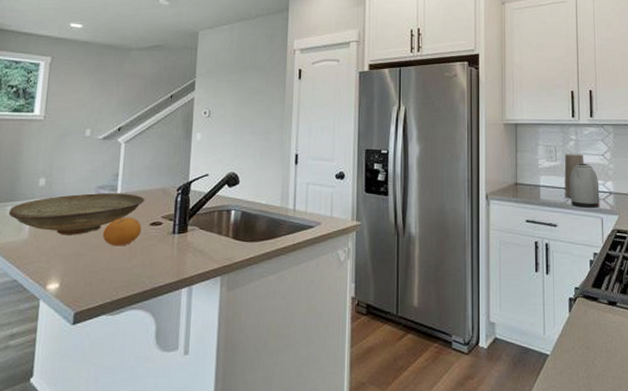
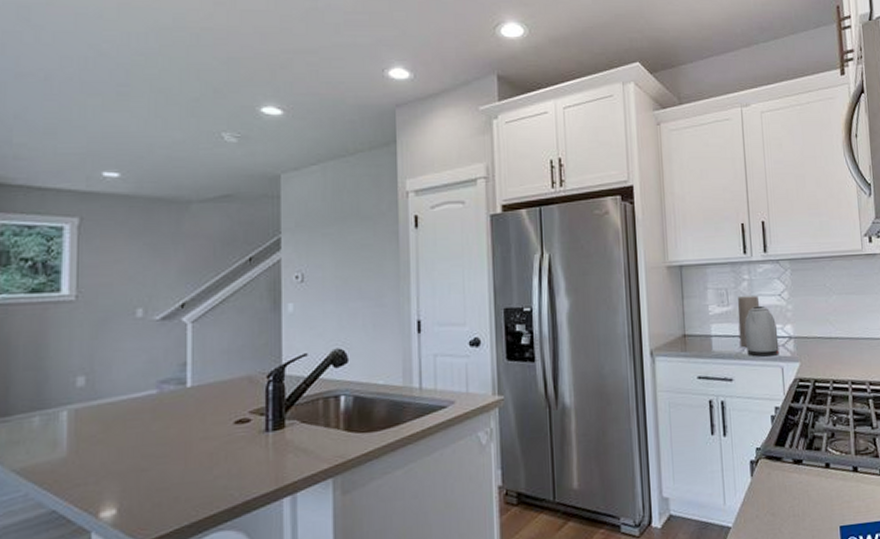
decorative bowl: present [8,193,145,235] -> none [36,386,226,447]
fruit: present [103,217,142,246] -> none [172,416,224,455]

